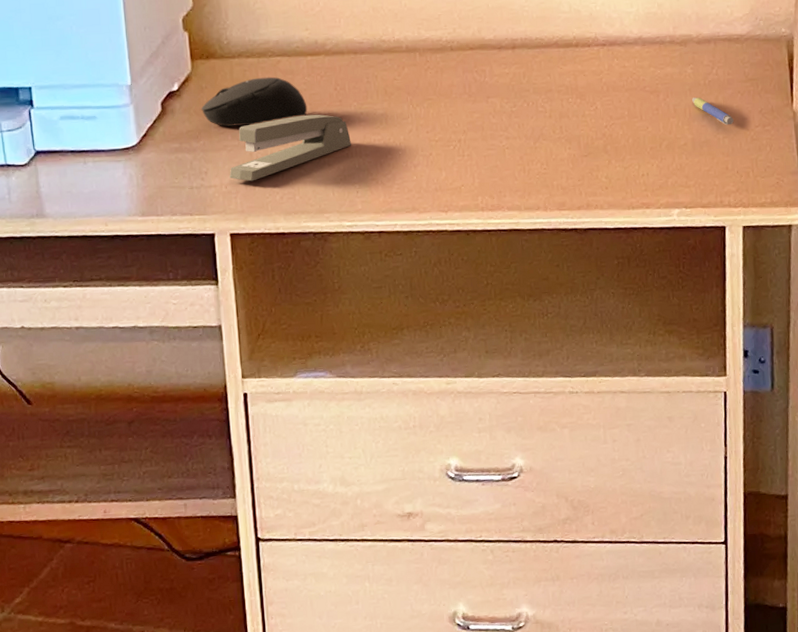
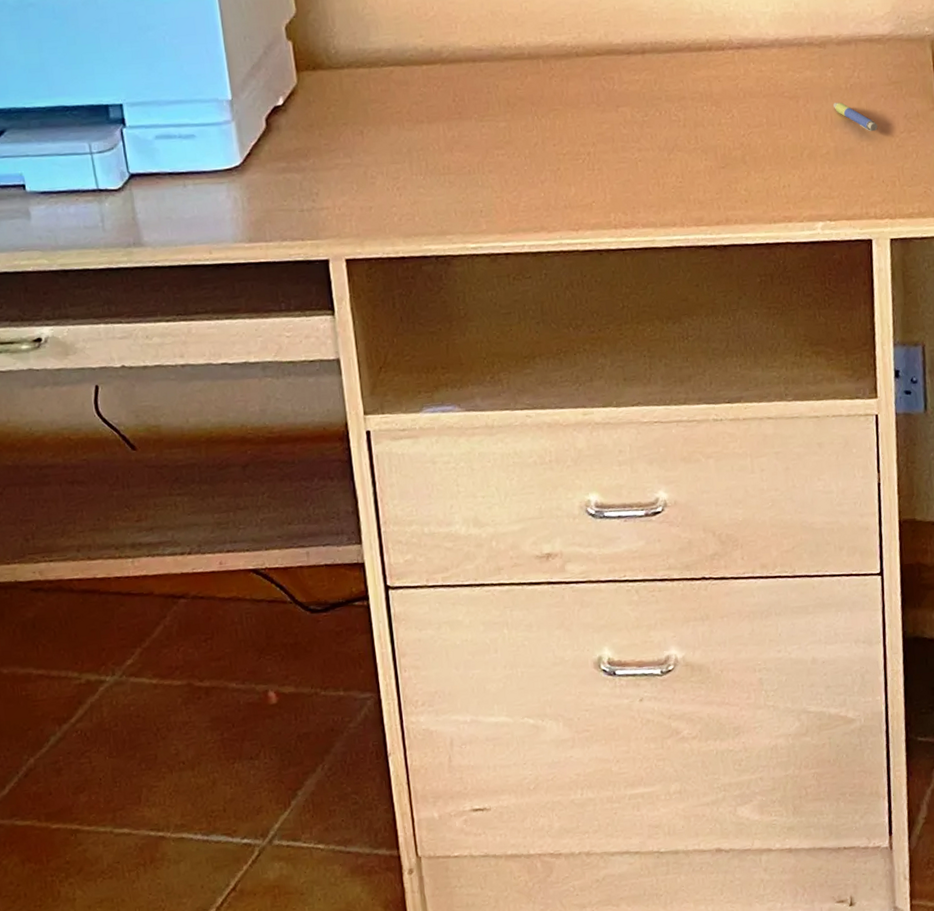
computer mouse: present [200,77,308,127] -> none [308,88,425,143]
stapler: present [229,114,351,182] -> none [342,128,473,202]

